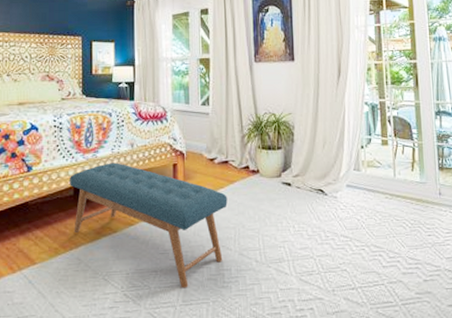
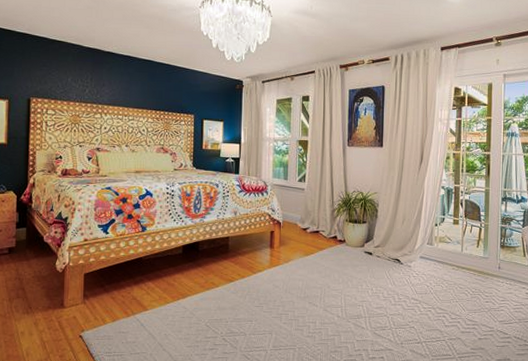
bench: present [70,162,228,289] -> none [179,227,316,336]

